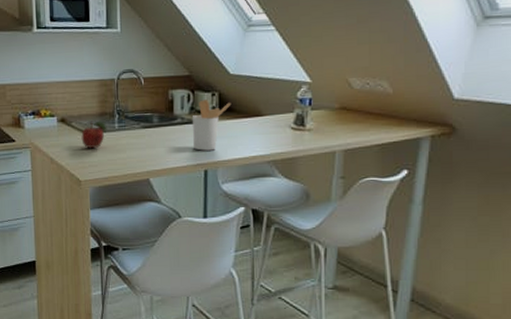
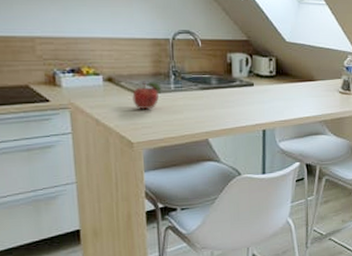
utensil holder: present [191,99,231,151] -> none [250,64,287,112]

